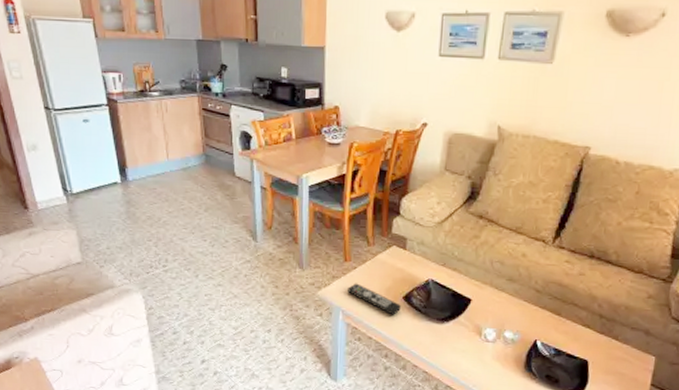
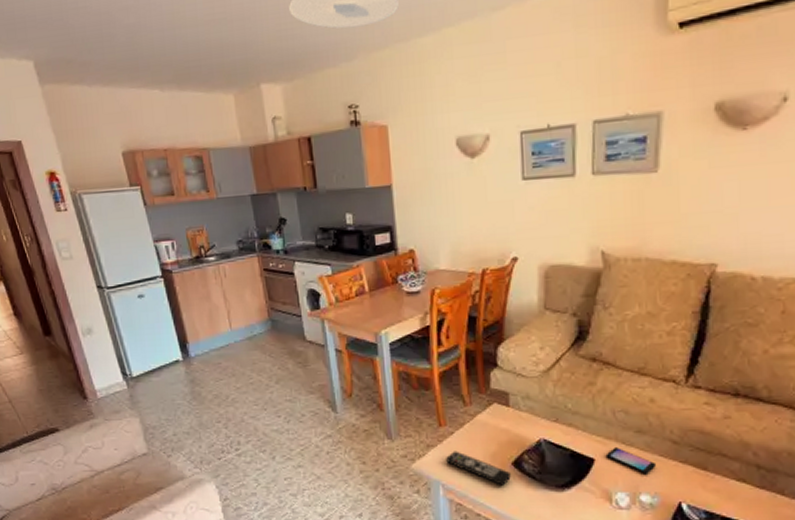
smartphone: none [480,291,520,315] -> present [605,447,655,474]

